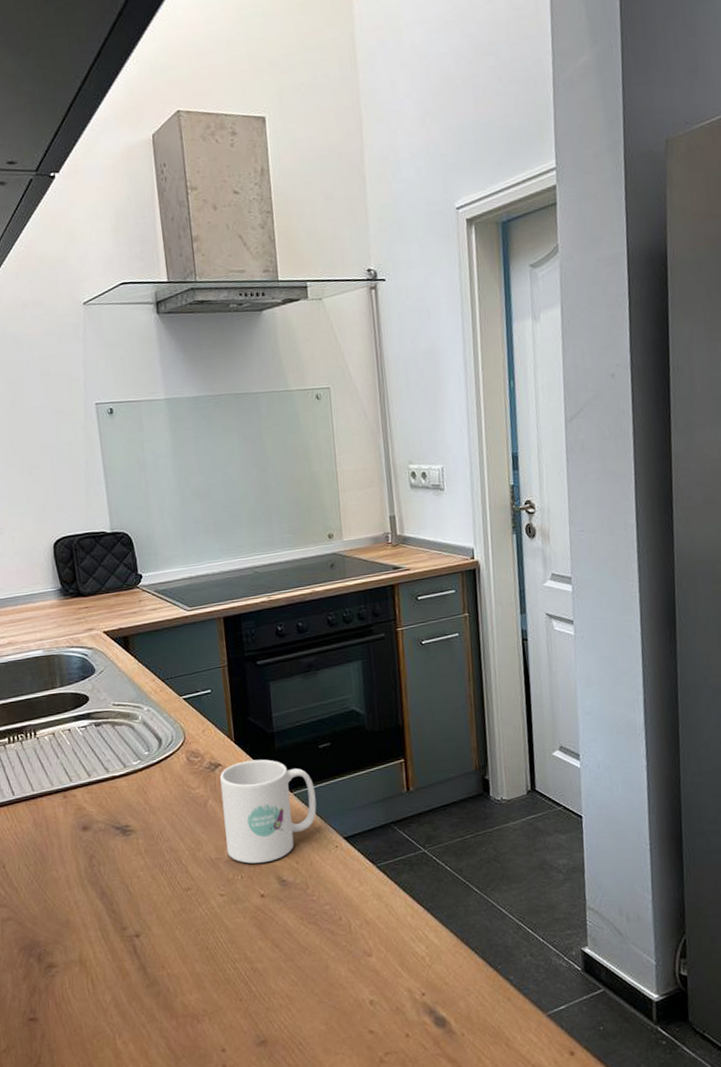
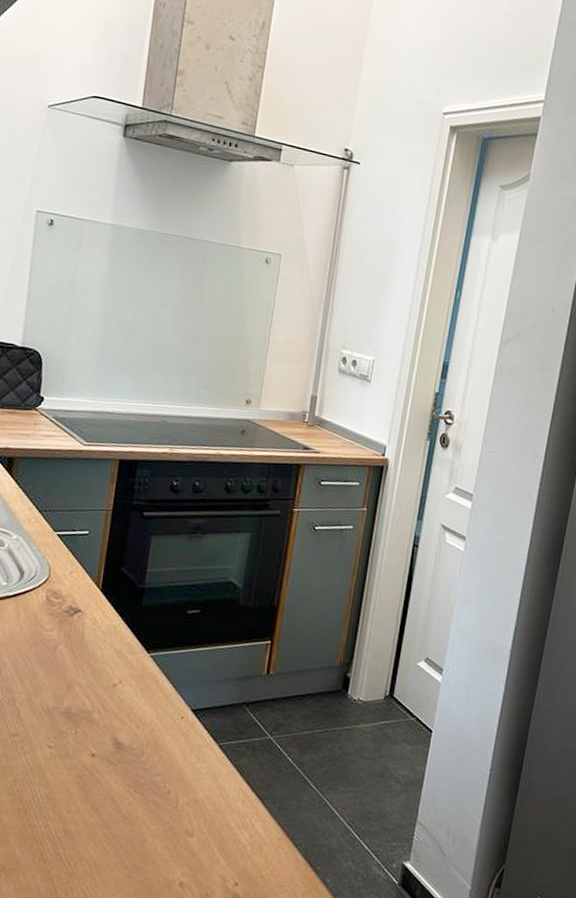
mug: present [219,759,317,864] -> none [66,611,174,721]

